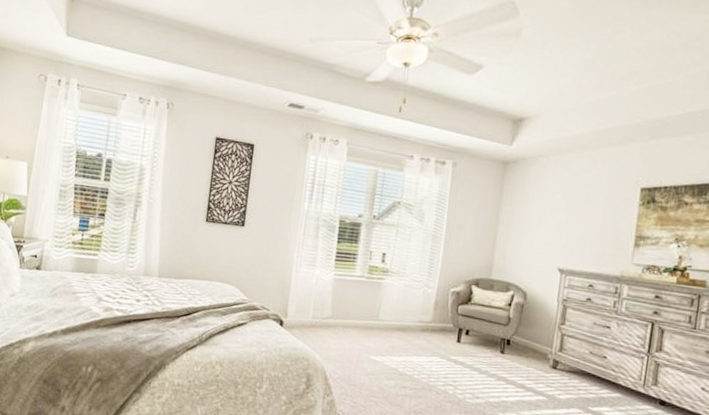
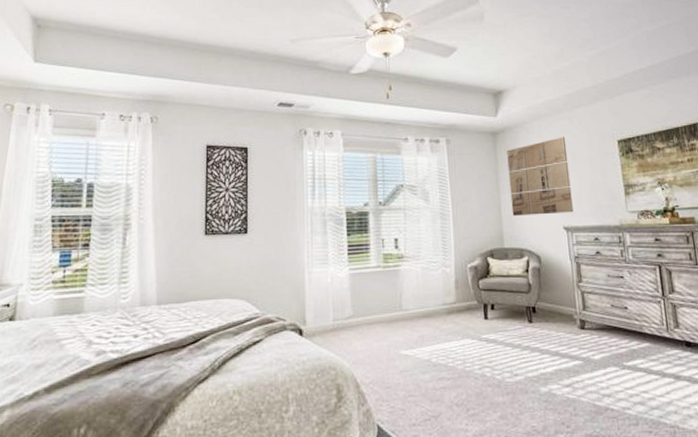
wall art: none [506,176,582,256] -> present [507,137,573,216]

